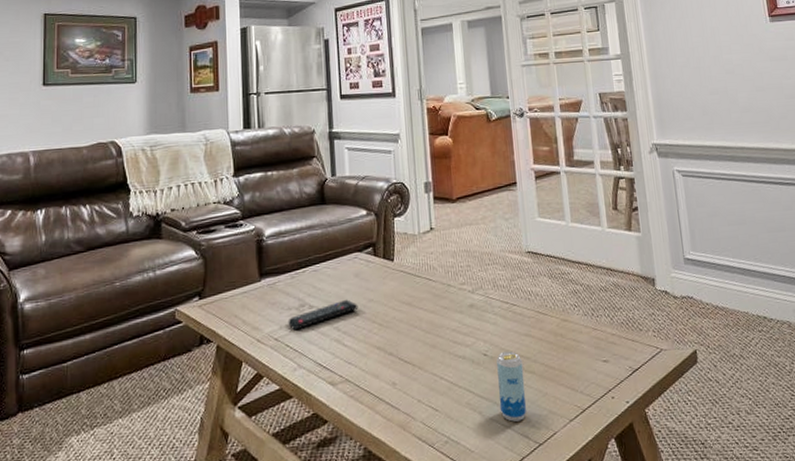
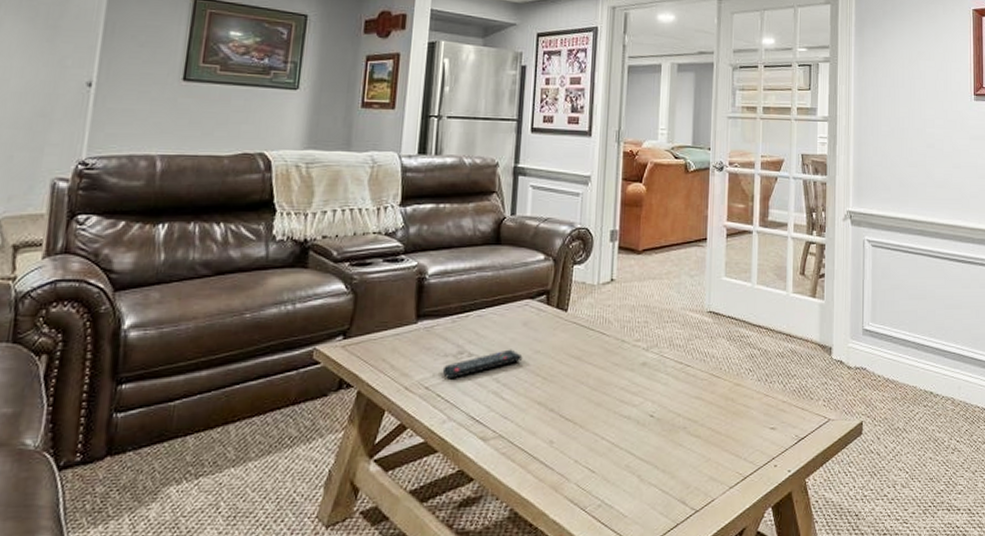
beverage can: present [496,351,527,422] -> none [660,413,690,487]

